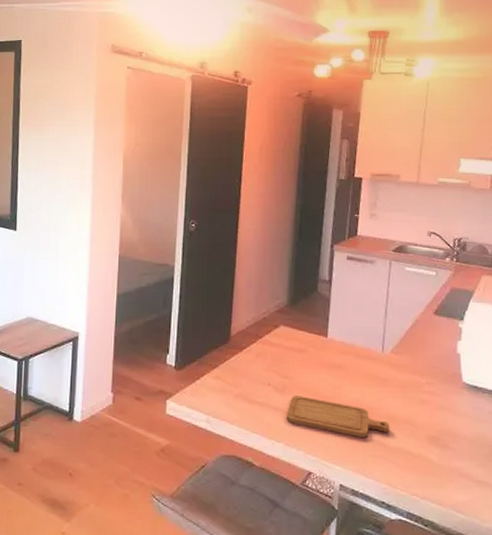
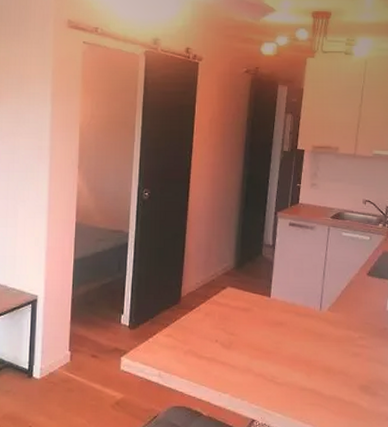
chopping board: present [286,396,390,438] -> none [232,351,326,388]

